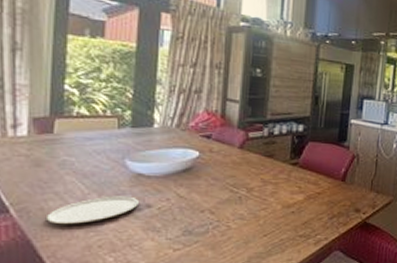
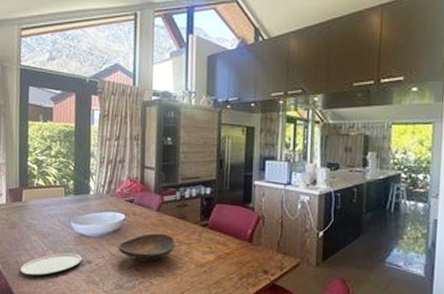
decorative bowl: none [188,172,260,204] -> present [118,233,176,262]

